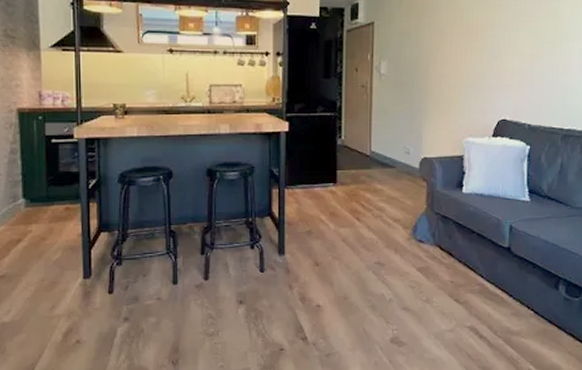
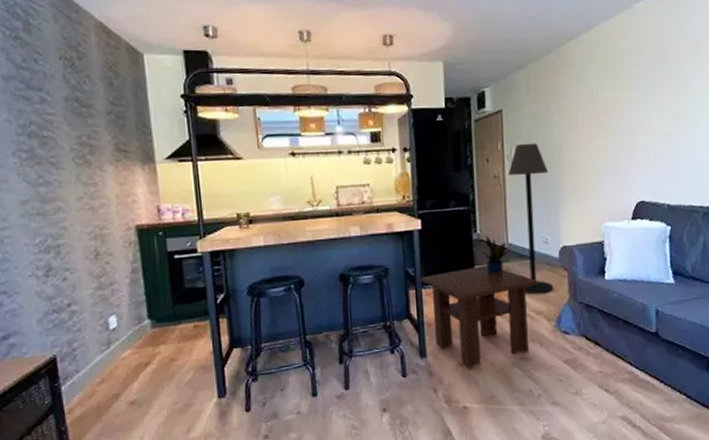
coffee table: none [285,170,397,270] -> present [421,265,538,370]
potted plant: none [345,142,371,179] -> present [481,236,509,274]
floor lamp: none [375,56,415,202] -> present [508,143,554,295]

